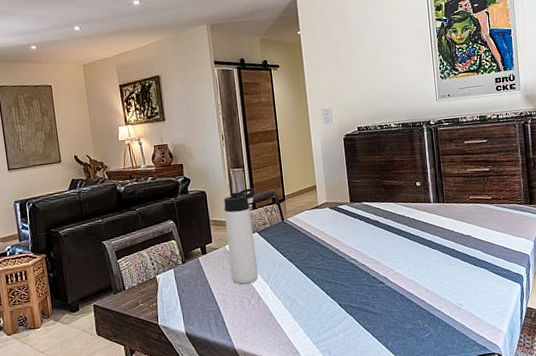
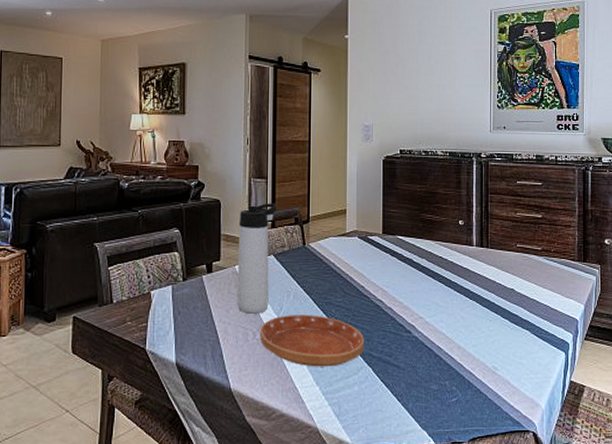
saucer: none [254,278,345,322] -> present [260,315,364,367]

